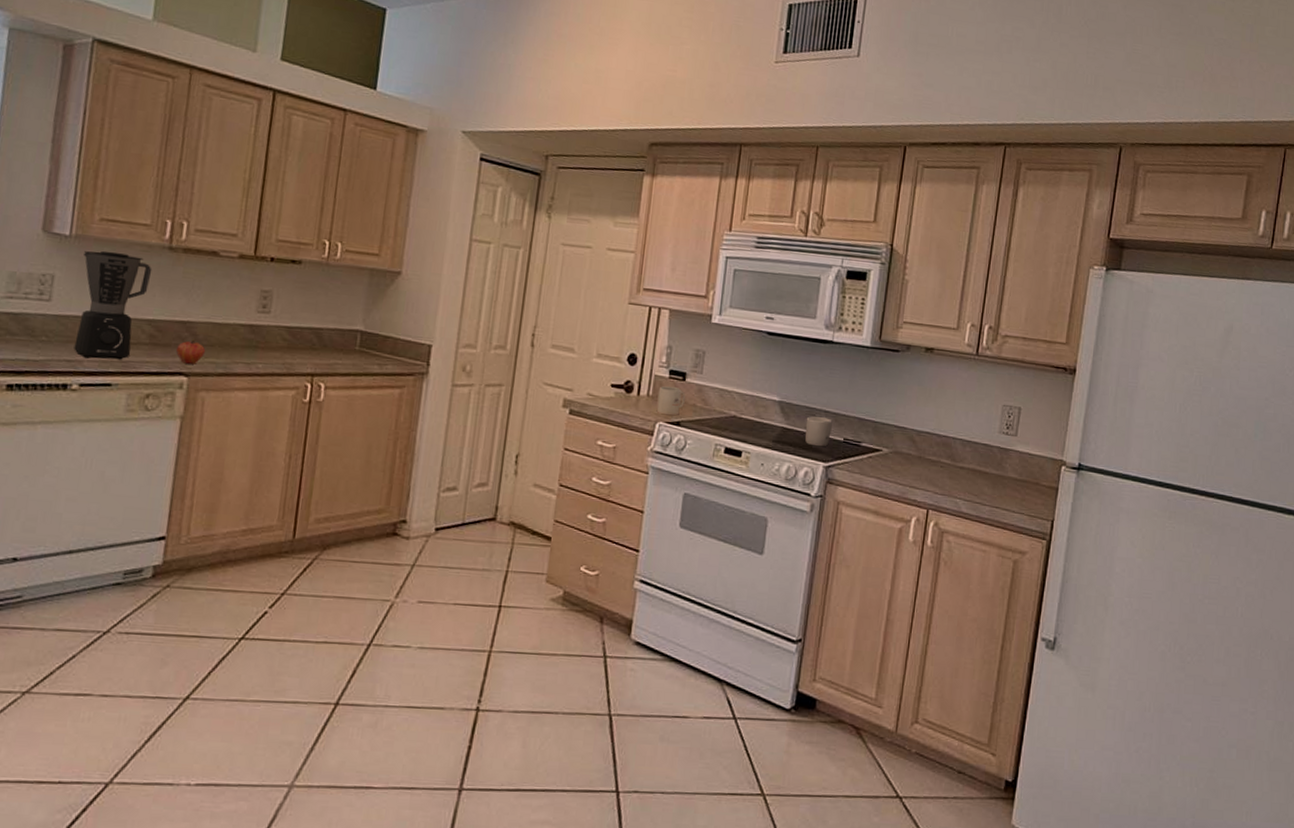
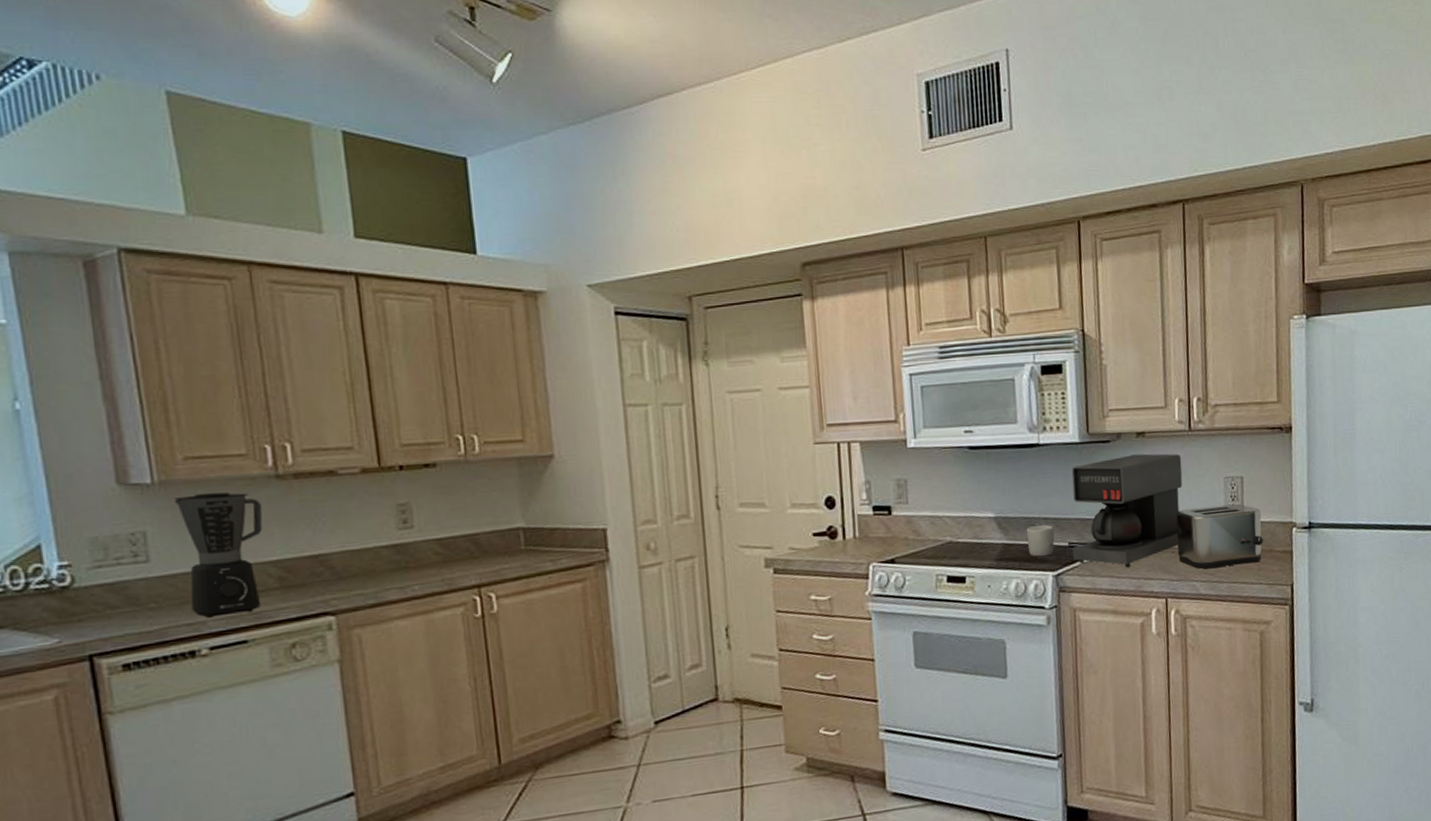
fruit: present [175,339,206,364] -> none [313,573,349,602]
mug: present [656,386,685,416] -> none [865,523,895,556]
coffee maker: none [846,367,965,472] -> present [1071,454,1182,567]
toaster: none [946,428,1033,493] -> present [1176,504,1263,570]

